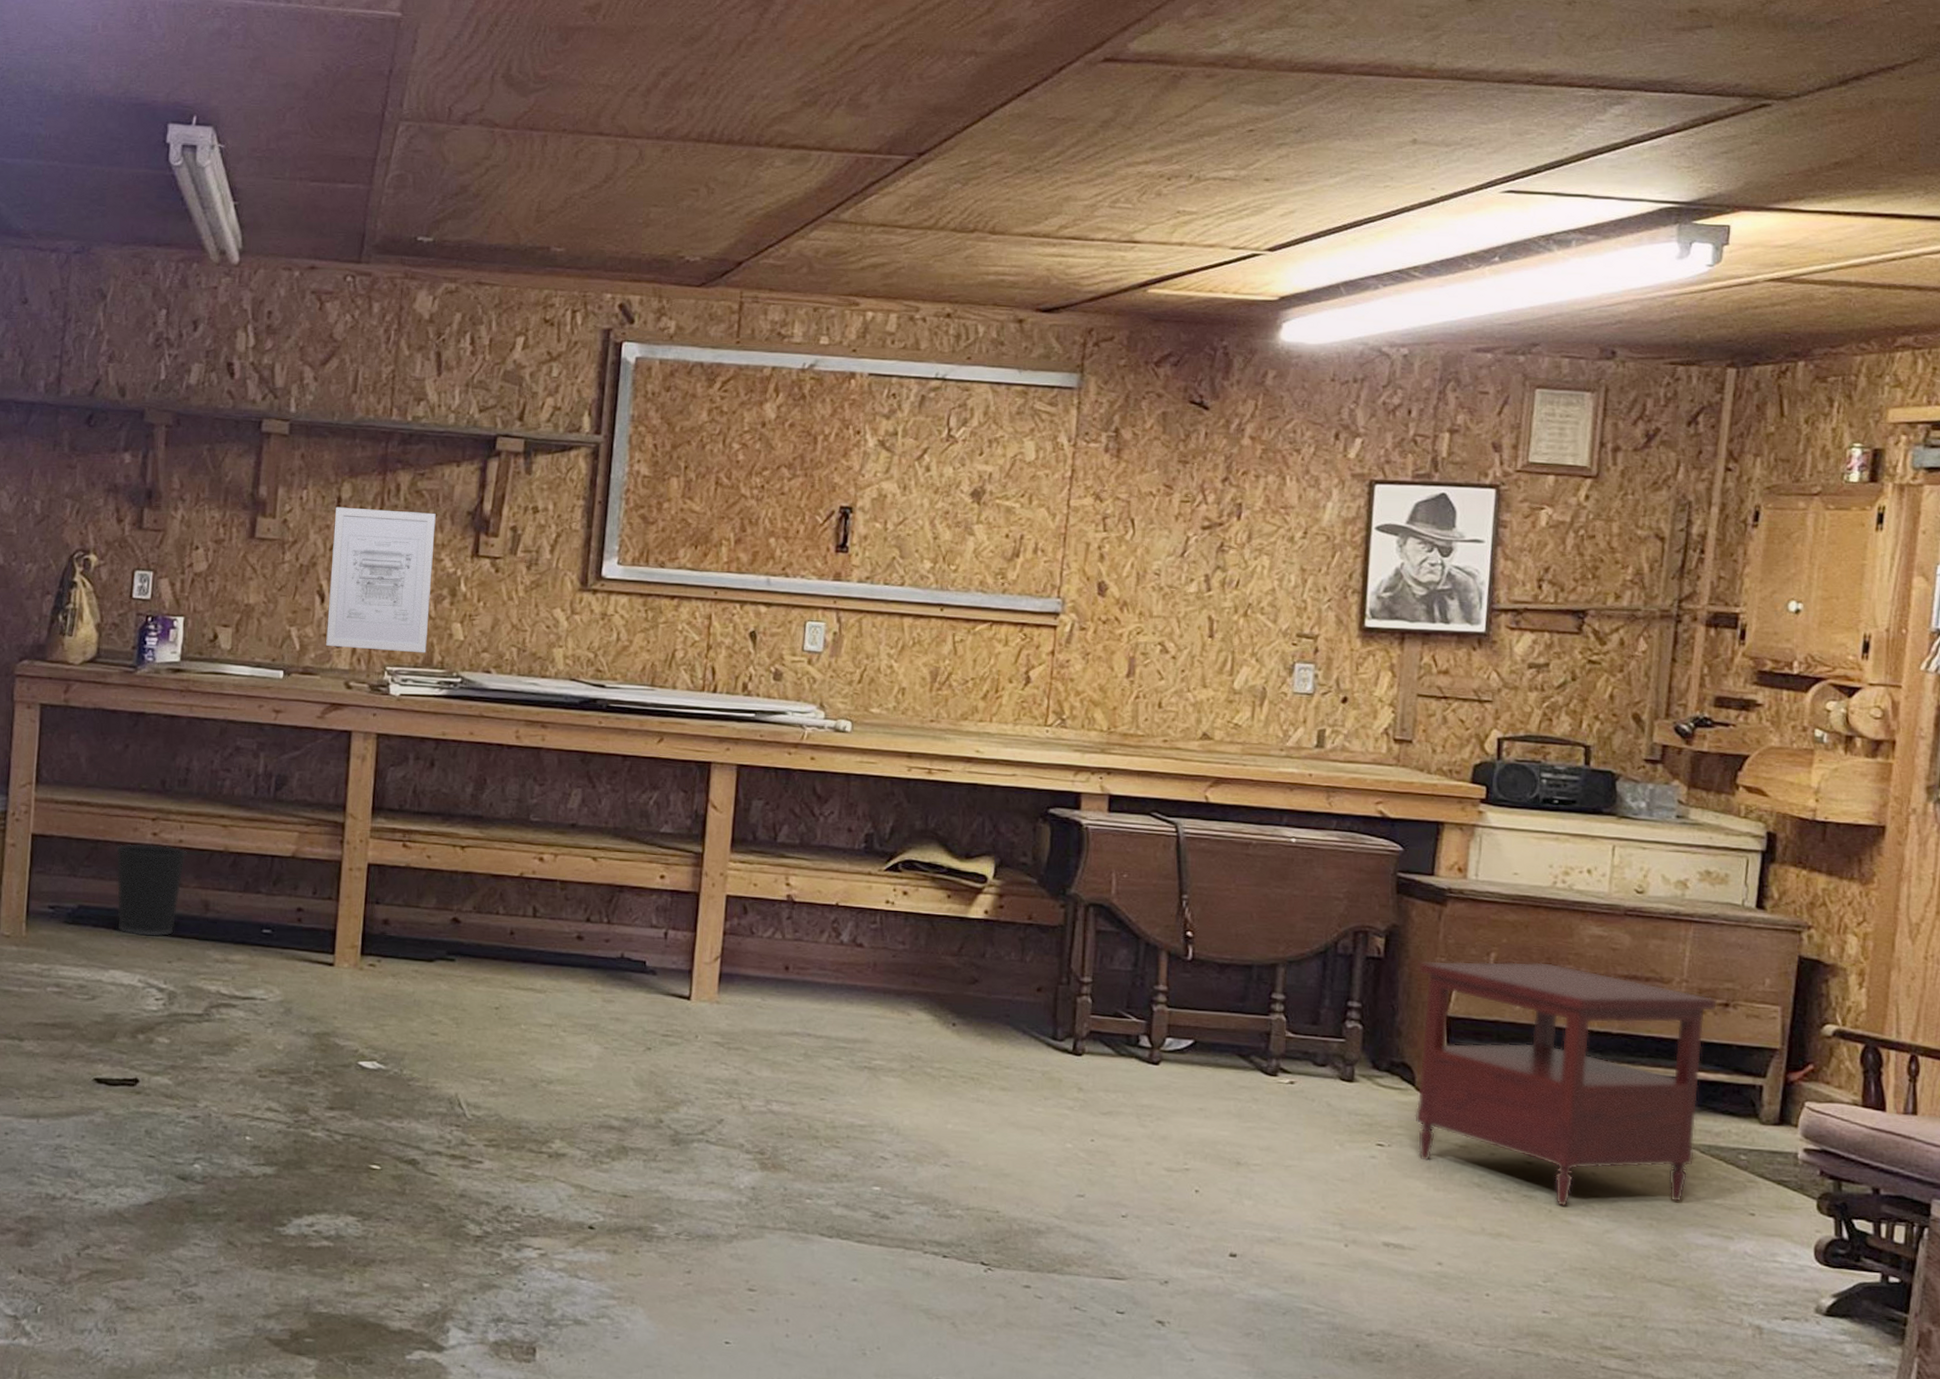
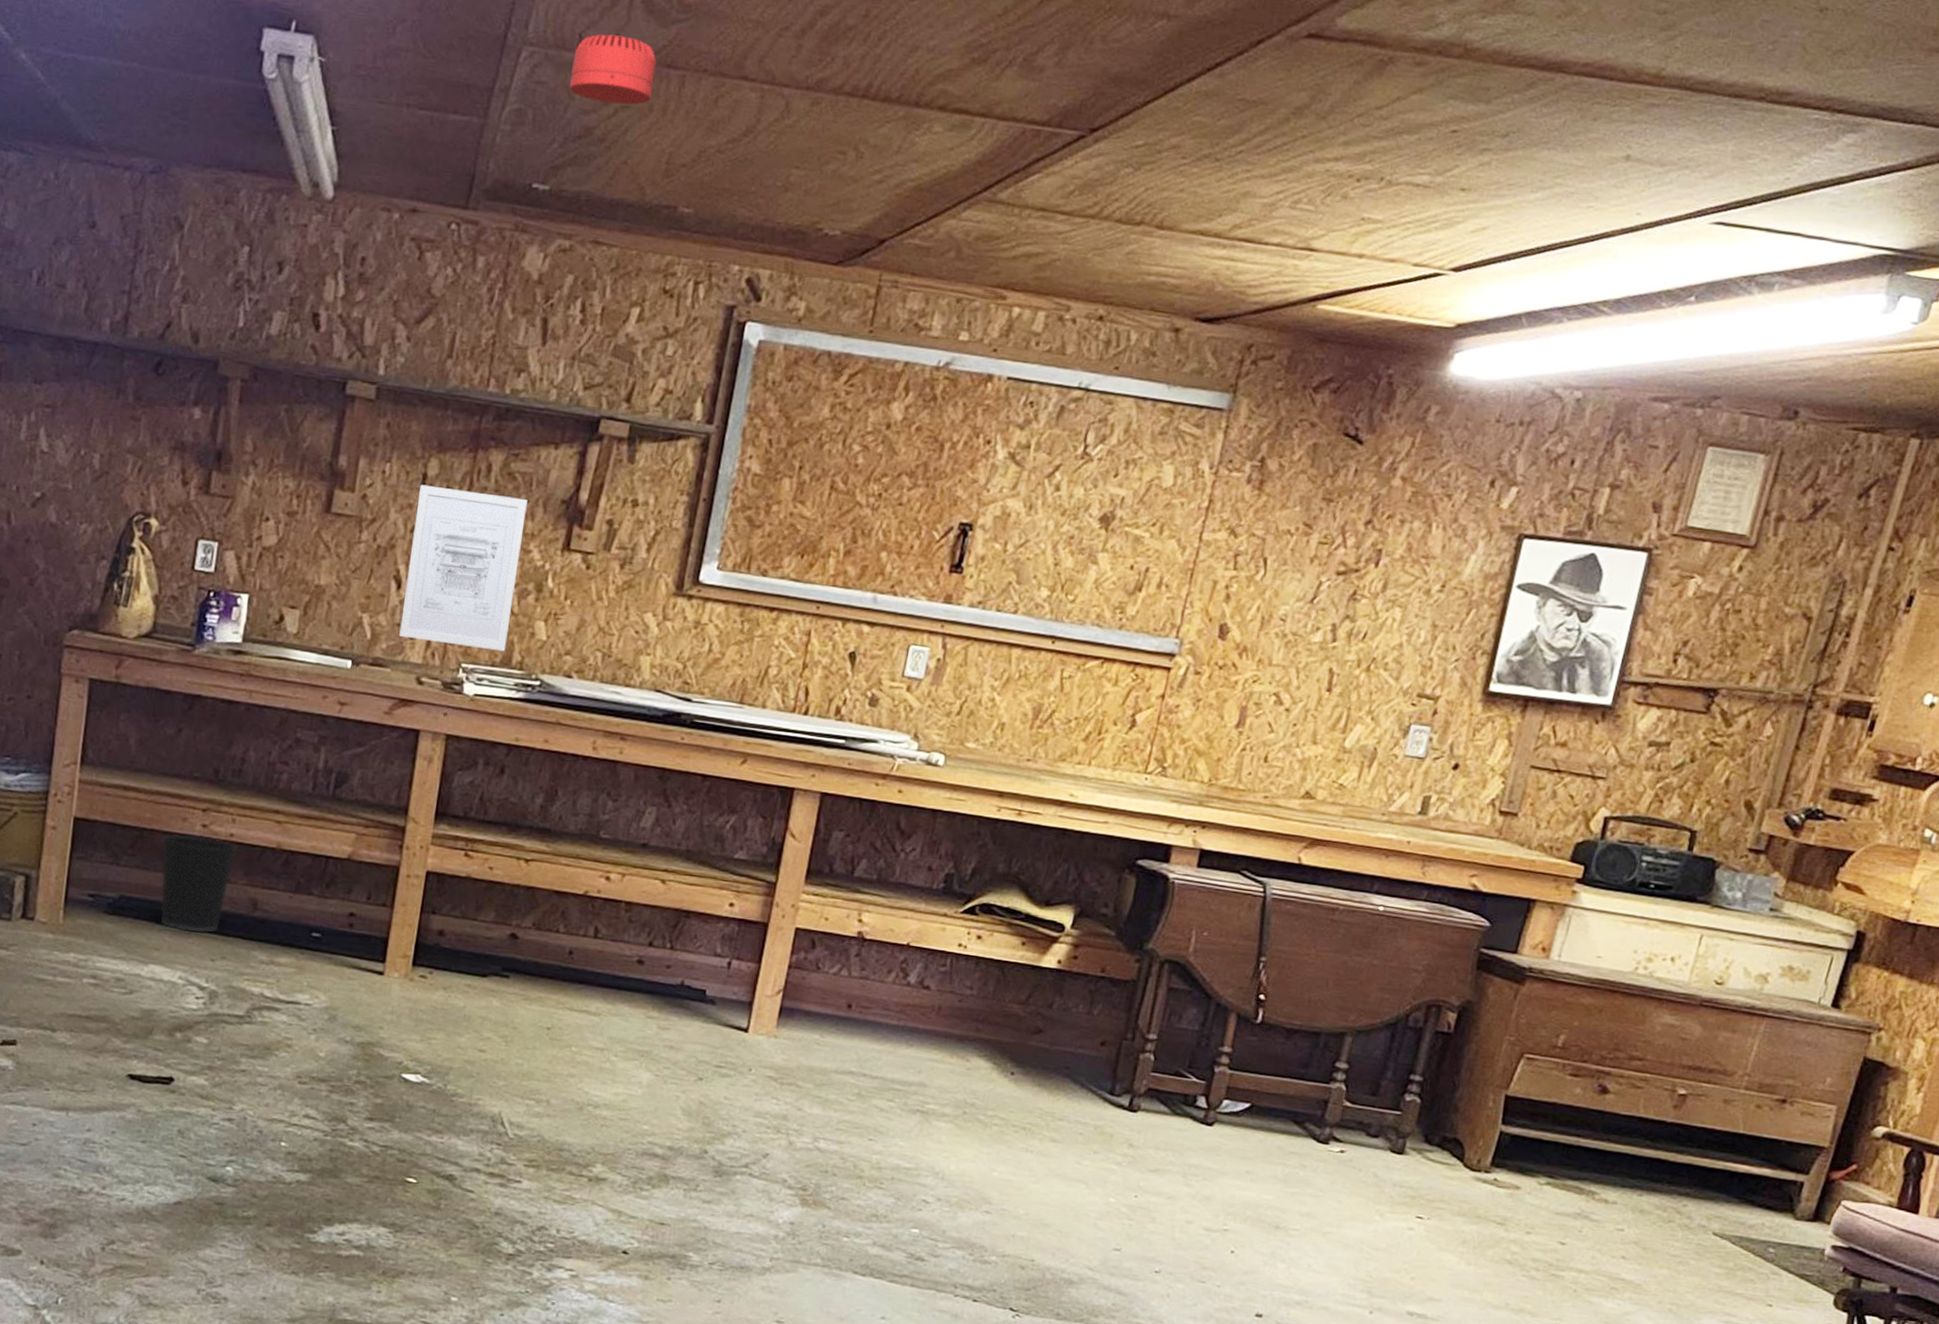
smoke detector: none [444,106,520,164] -> present [569,34,657,105]
side table: present [1415,961,1718,1207] -> none [1455,1038,1776,1290]

